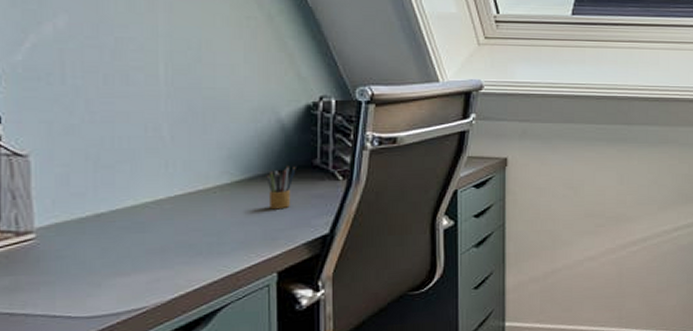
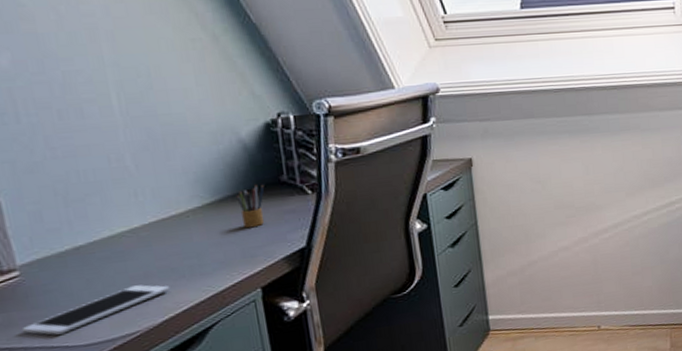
cell phone: none [27,259,185,304] -> present [21,285,171,335]

